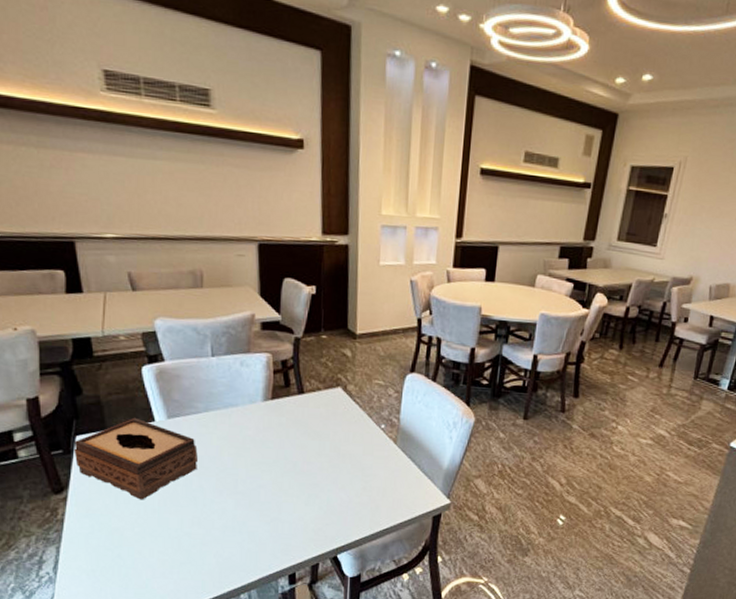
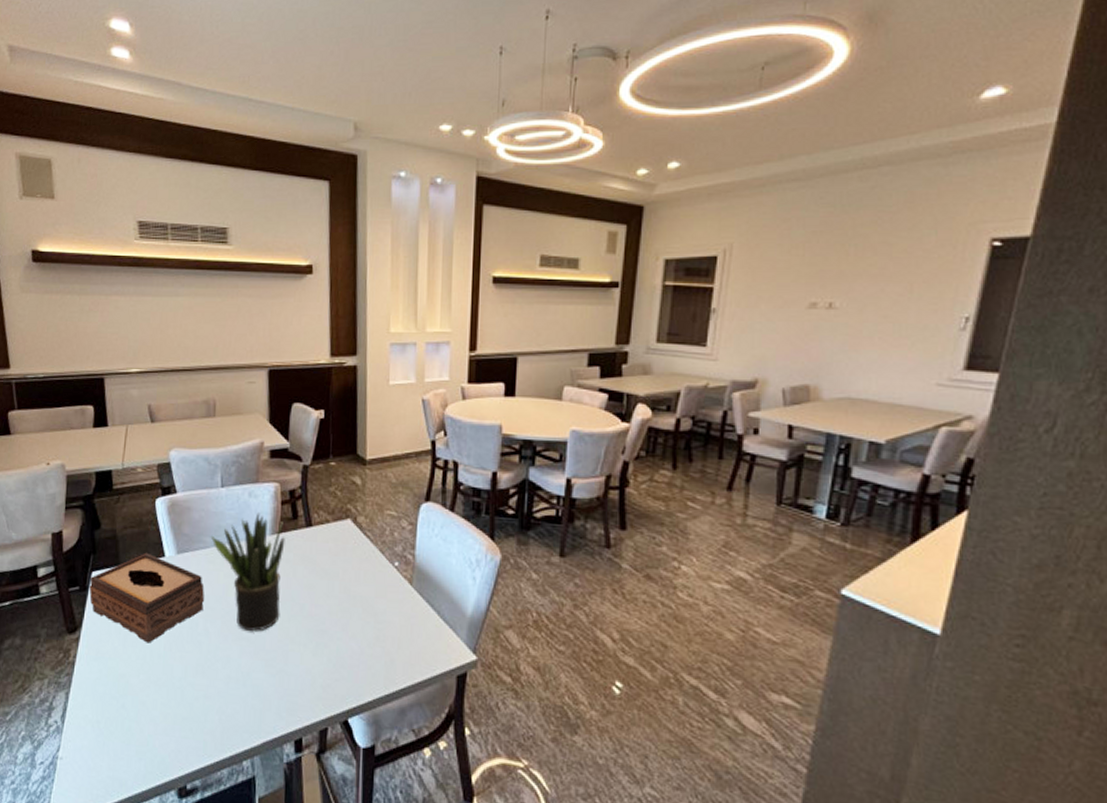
potted plant: none [202,381,278,487] -> present [210,513,285,632]

